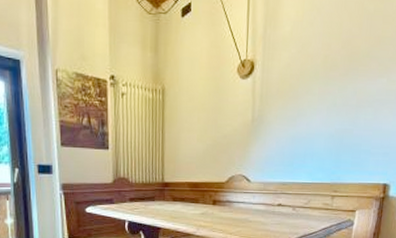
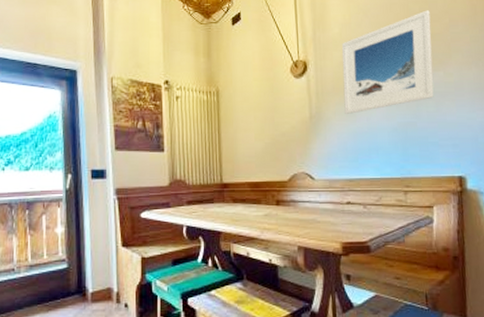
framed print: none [286,10,385,119] -> present [341,10,434,114]

